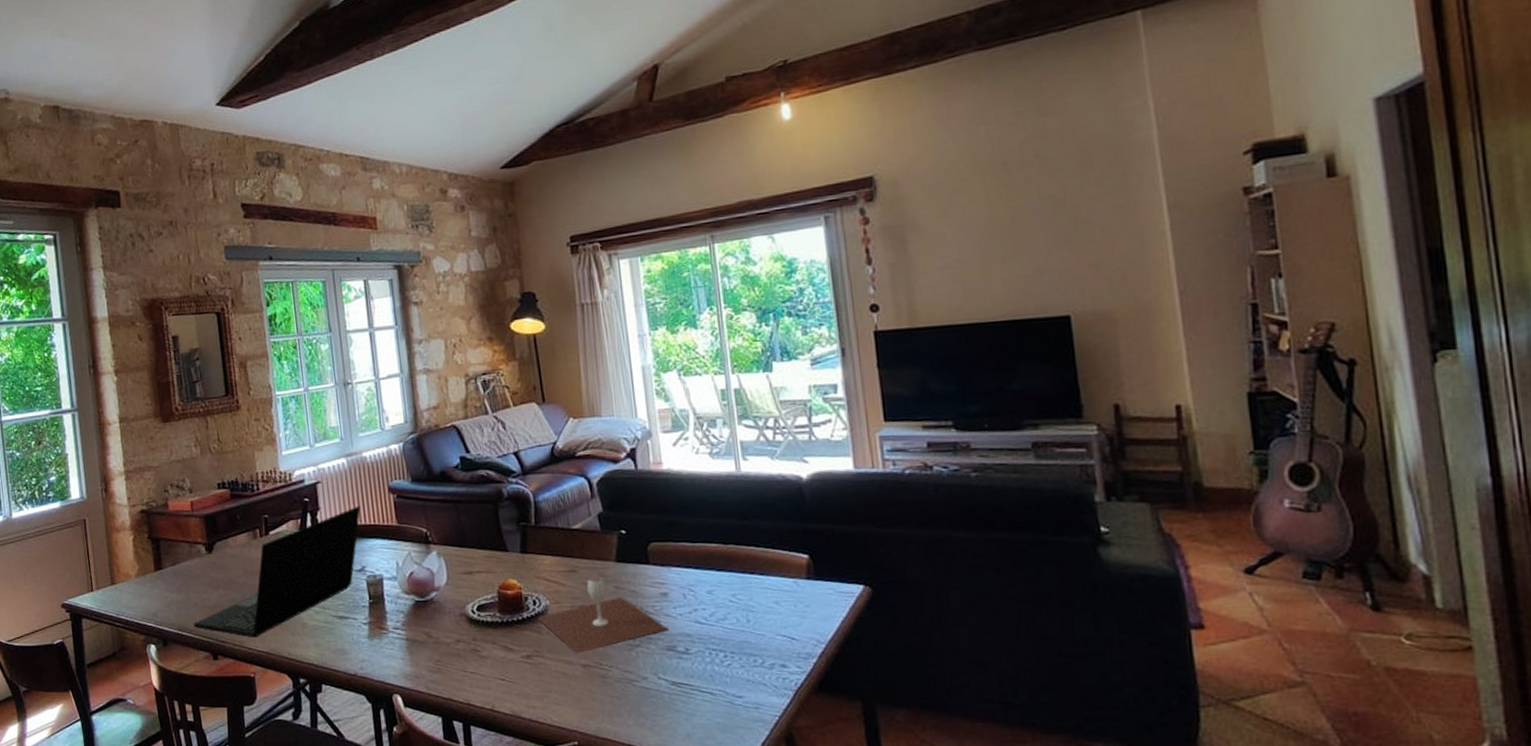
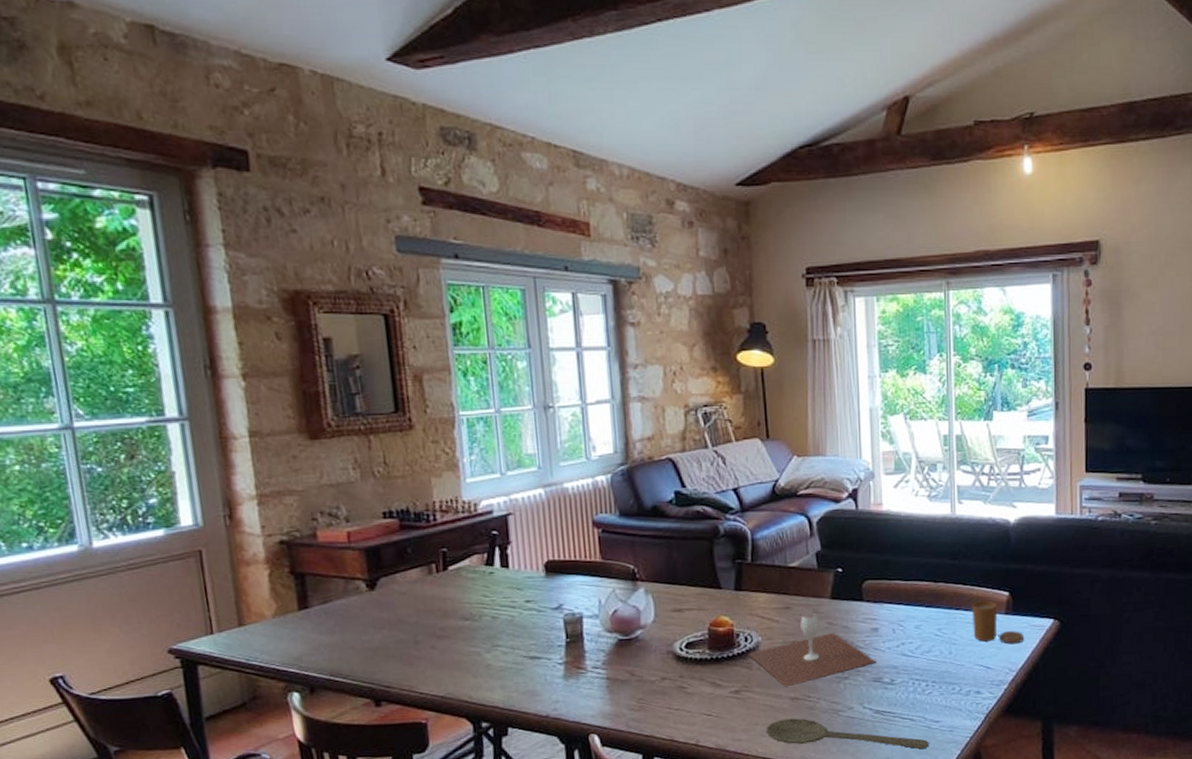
laptop: present [193,505,361,638] -> none [349,540,560,682]
wooden spoon: none [559,687,733,727] -> present [766,718,929,750]
candle: none [767,564,831,613] -> present [971,600,1024,644]

